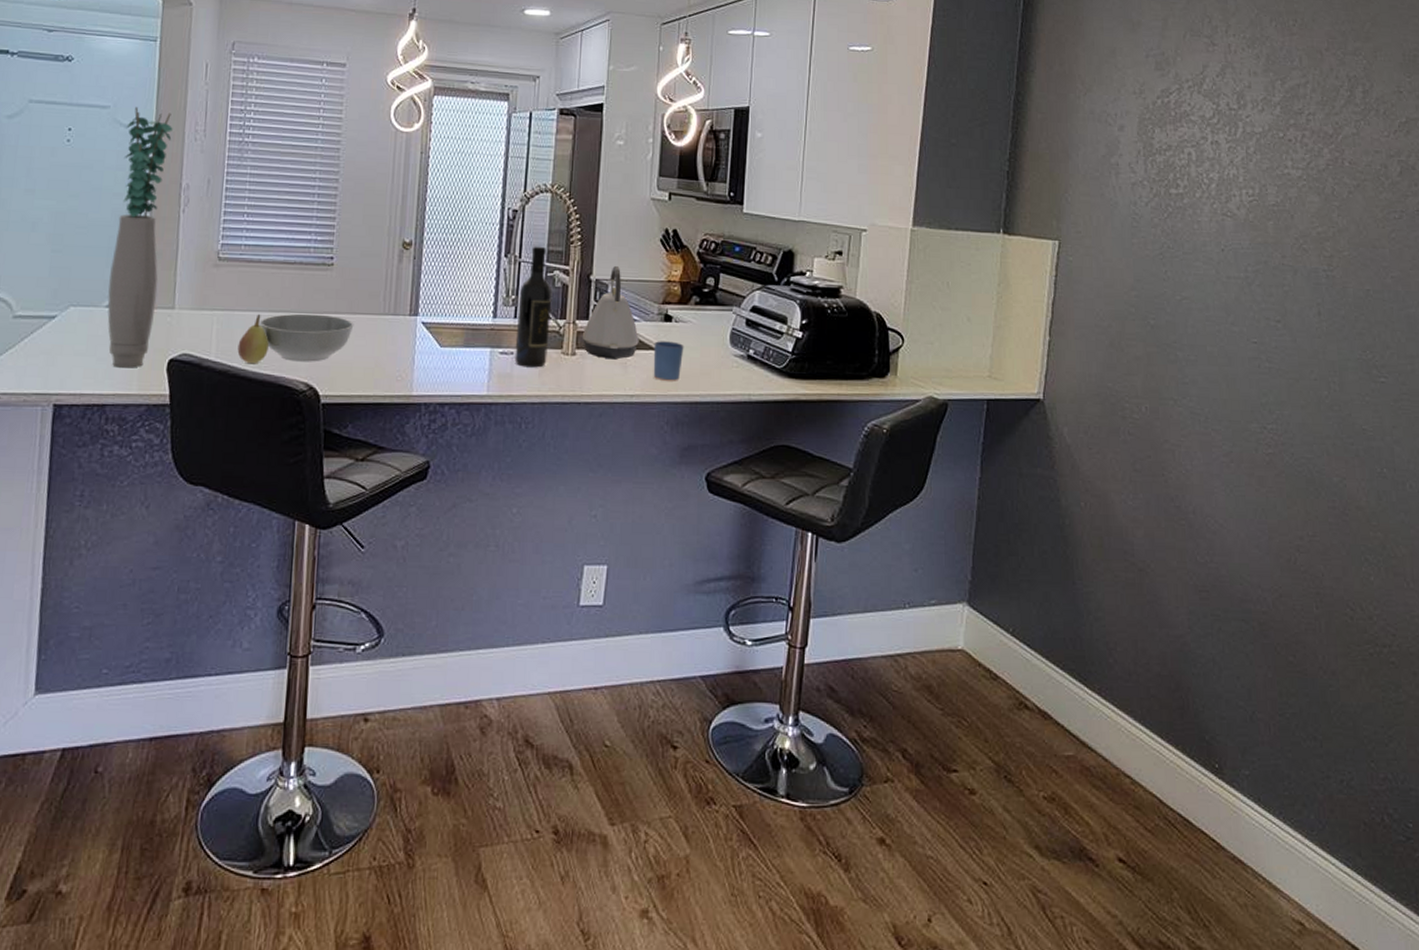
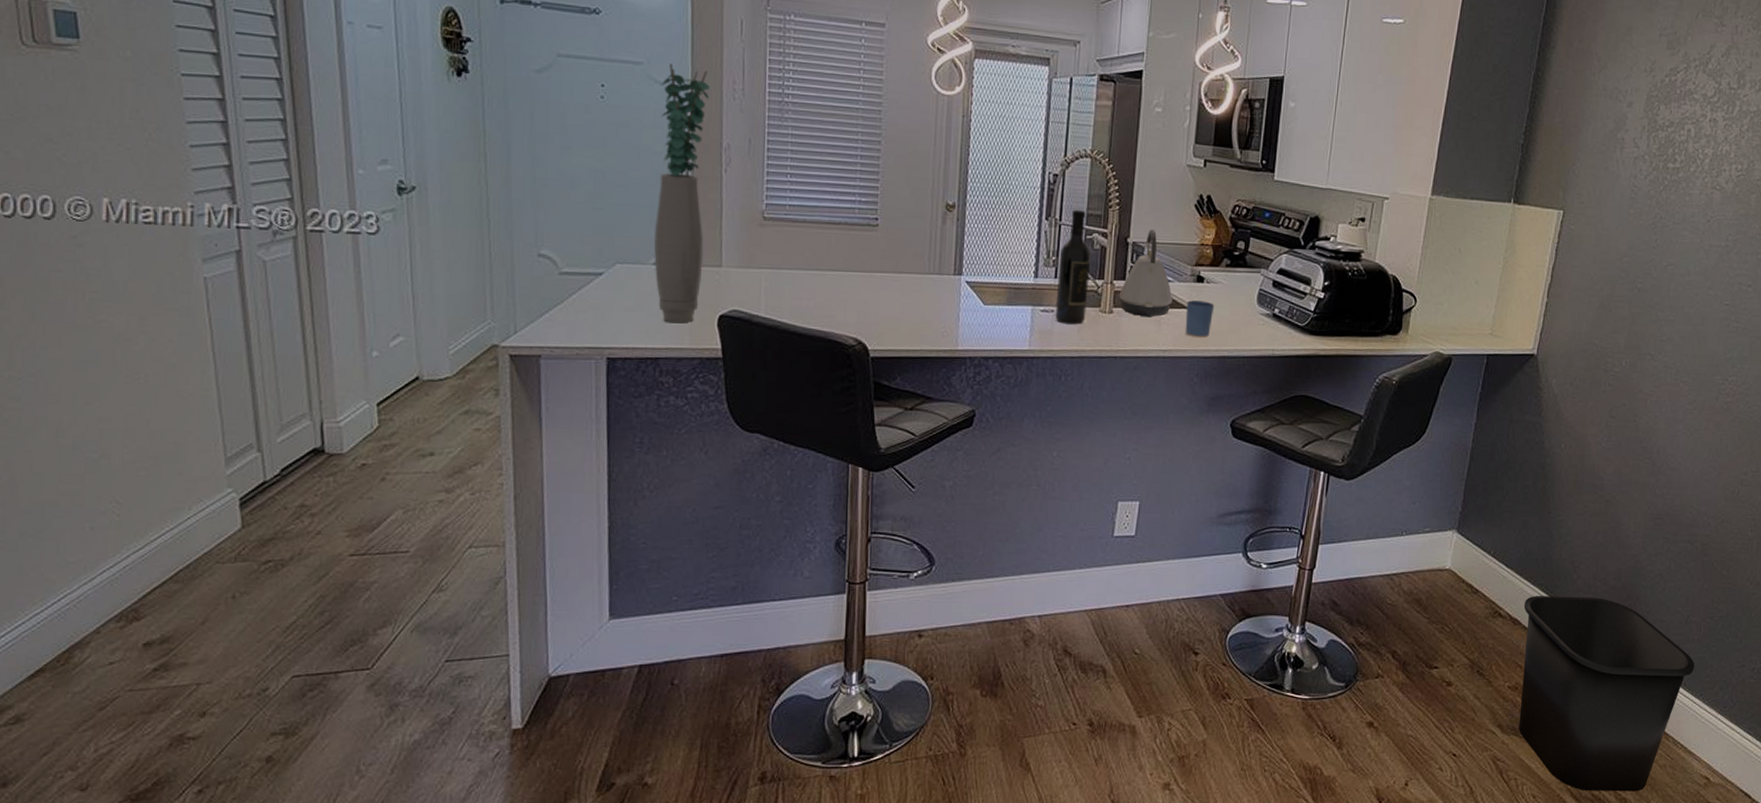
fruit: present [237,314,269,363] -> none [786,273,817,319]
bowl: present [259,313,354,362] -> none [807,272,900,319]
waste bin: none [1053,684,1269,939] -> present [1519,596,1695,792]

